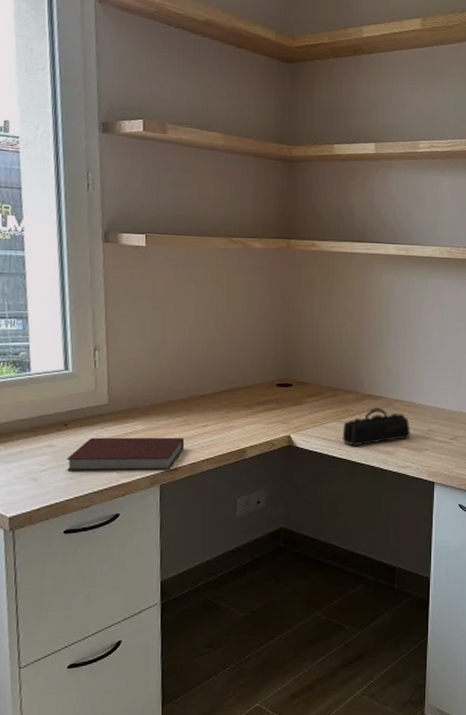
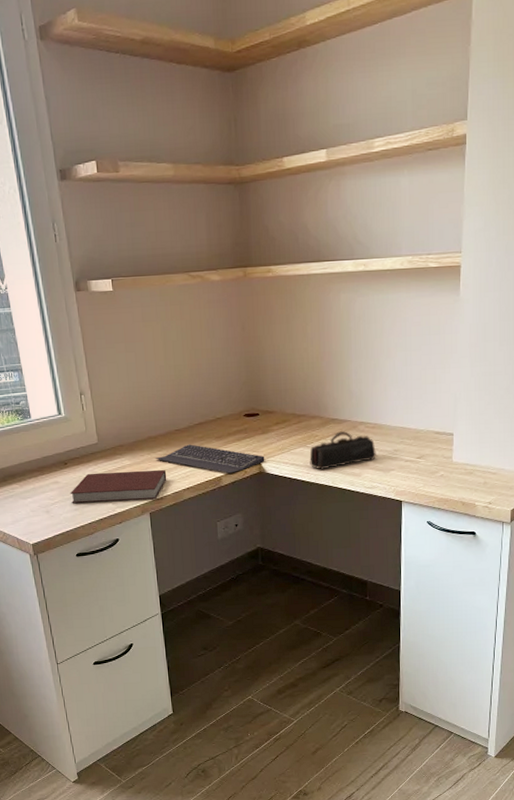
keyboard: none [173,411,295,446] -> present [155,444,265,474]

